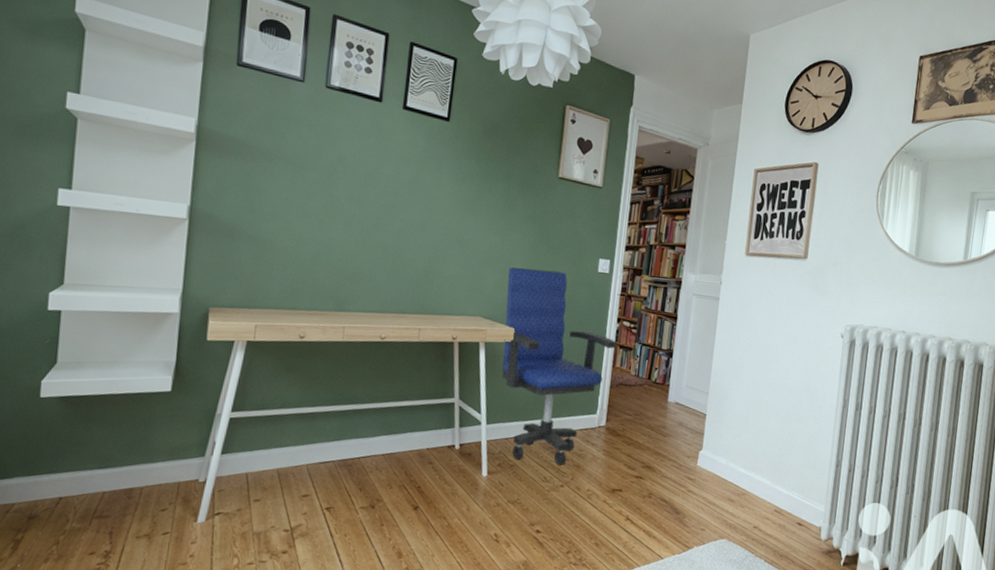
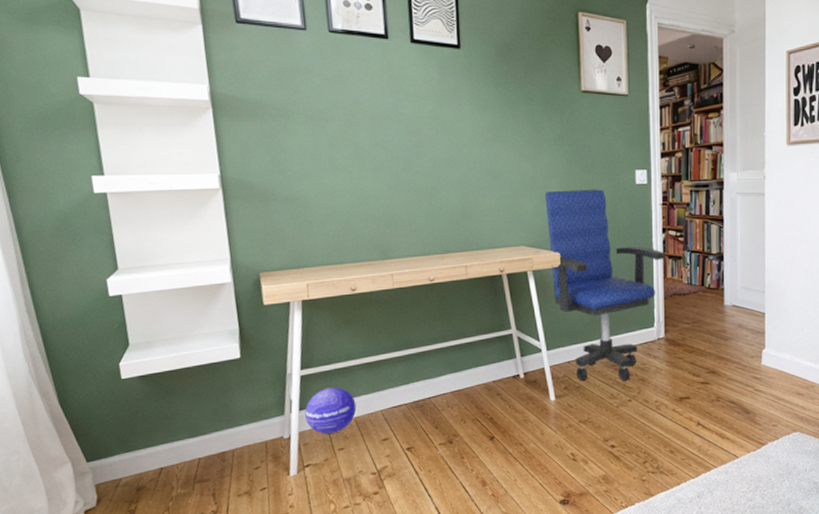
decorative ball: none [226,434,282,483] -> present [305,387,357,434]

